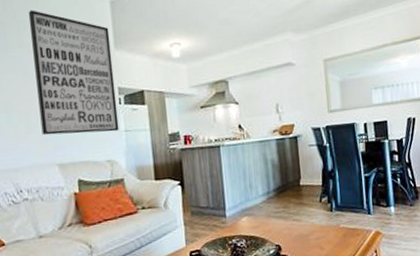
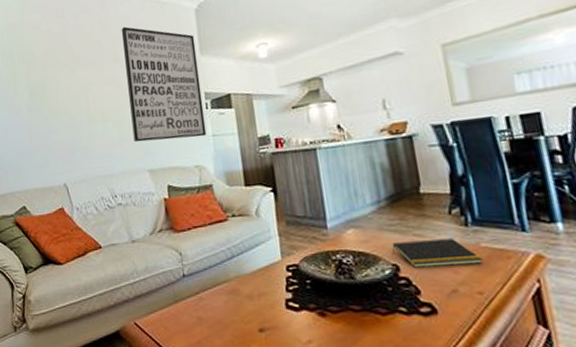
notepad: none [276,222,341,247] -> present [392,239,483,268]

